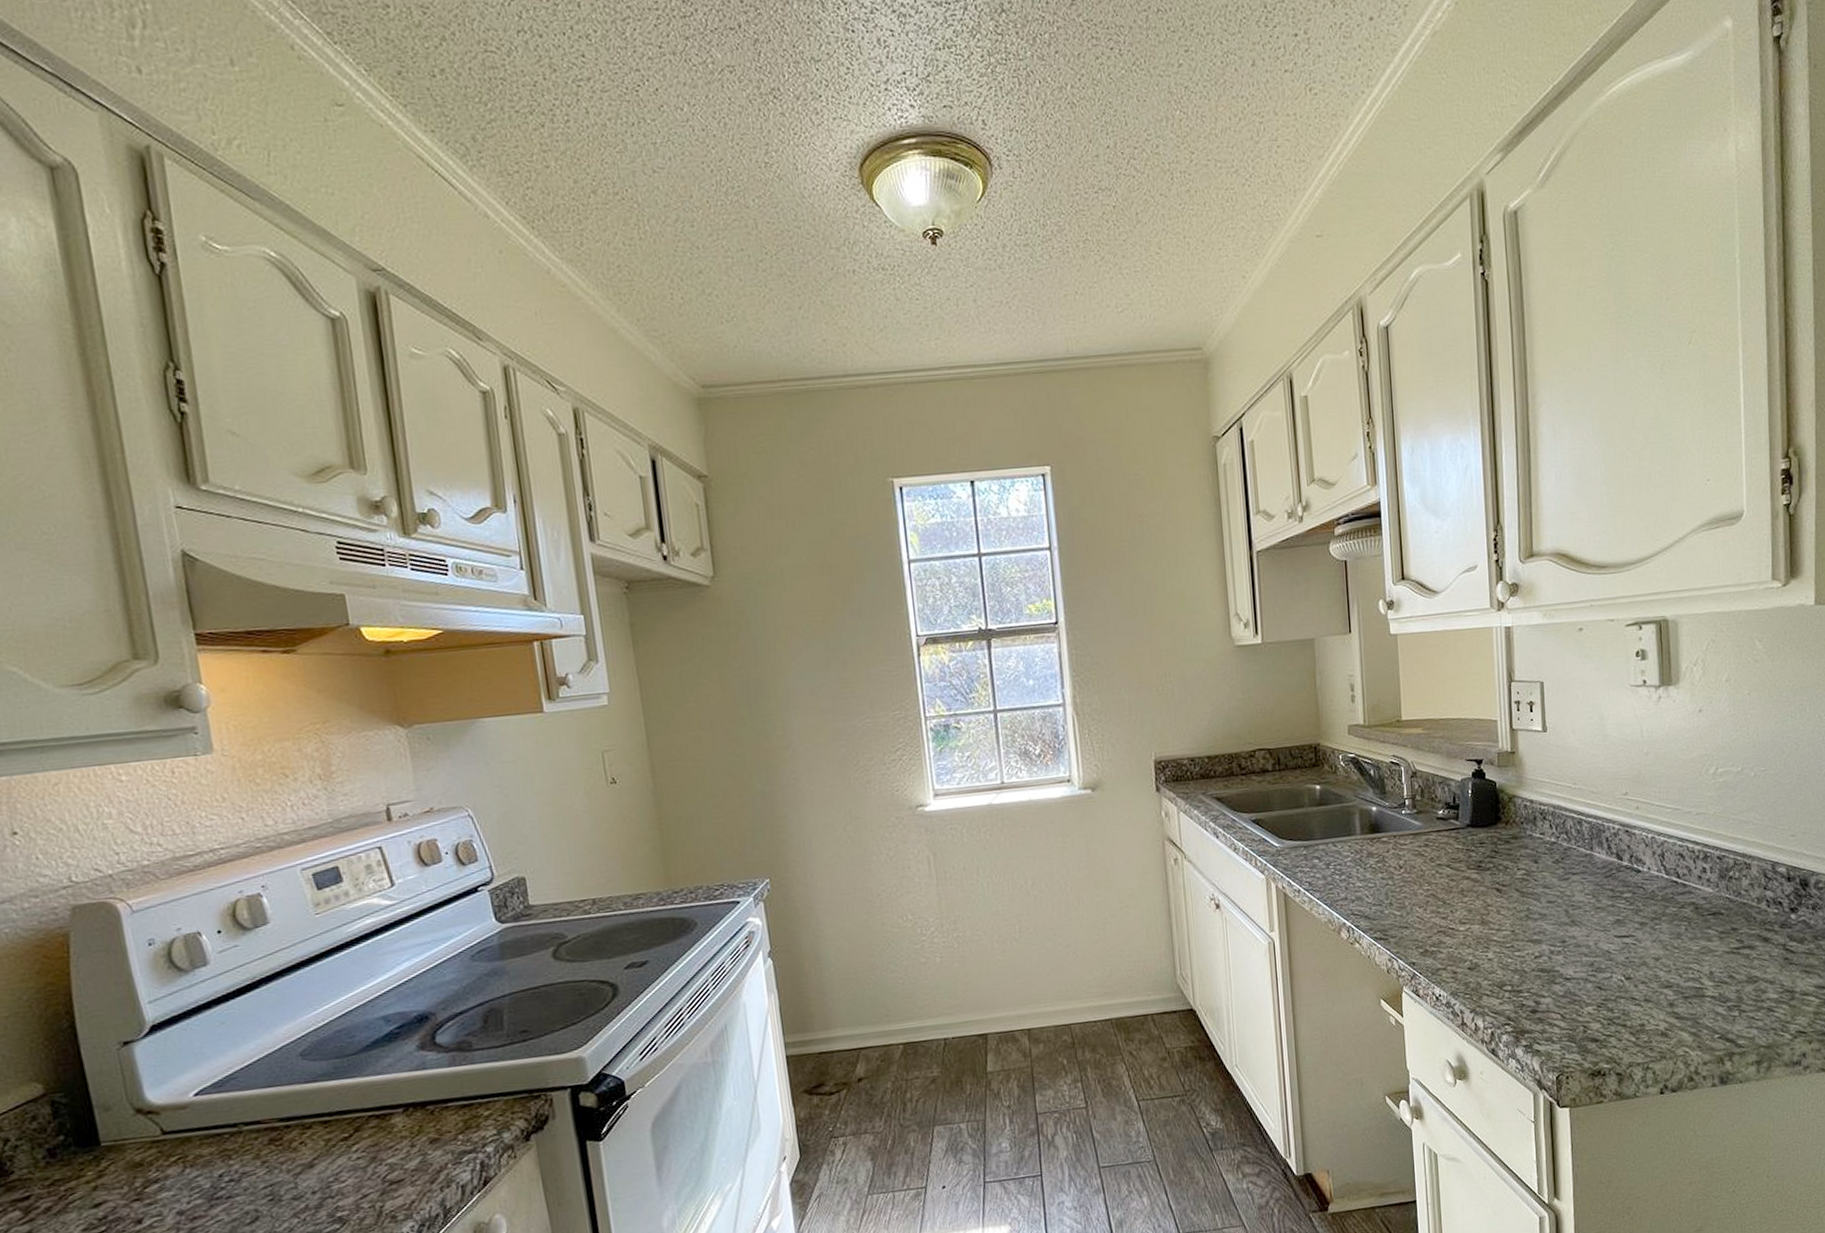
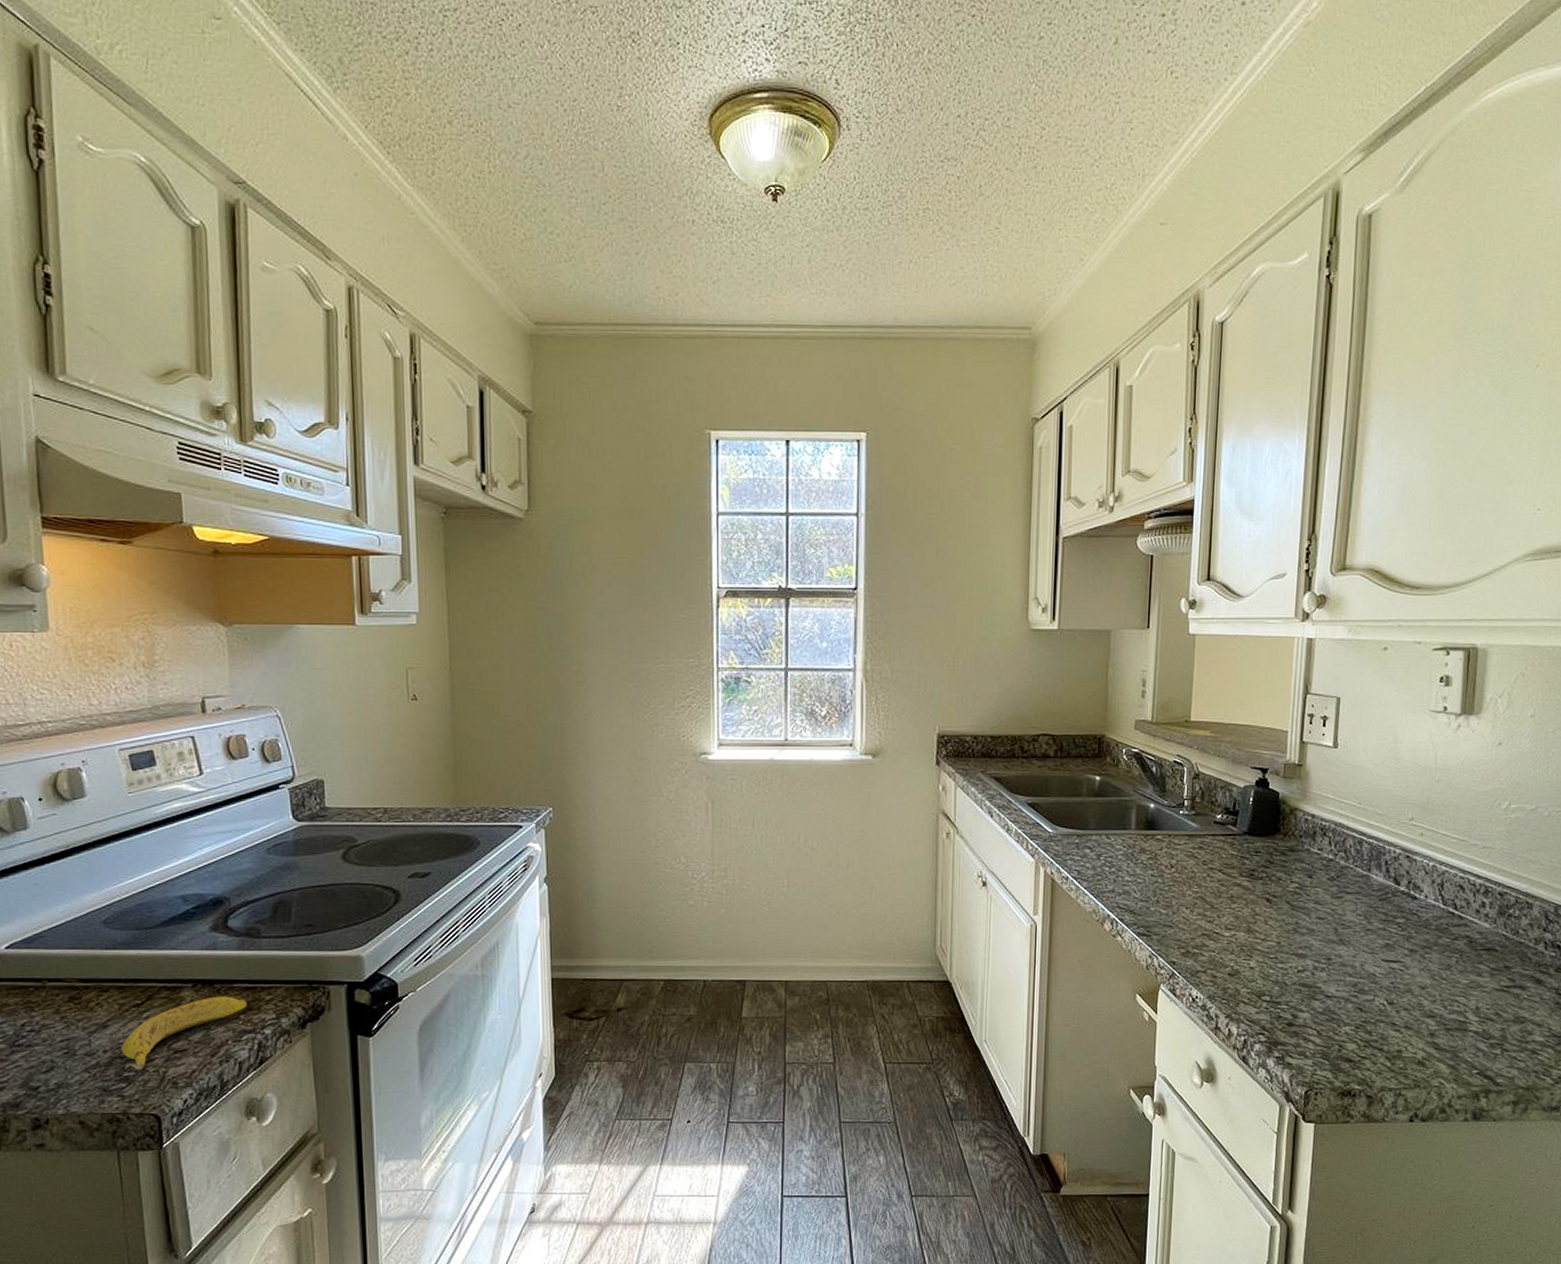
banana: none [331,1116,465,1209] -> present [121,996,247,1070]

